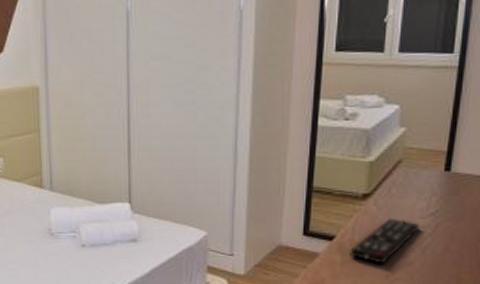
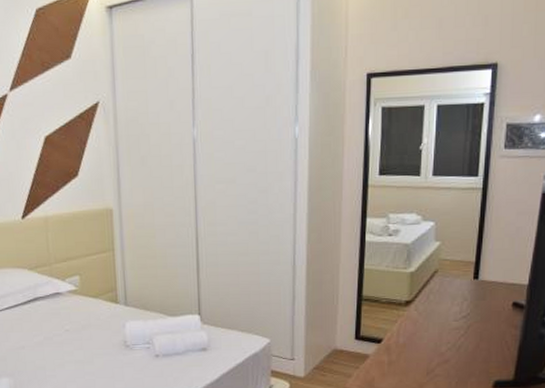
remote control: present [350,218,420,264] -> none [395,321,455,362]

